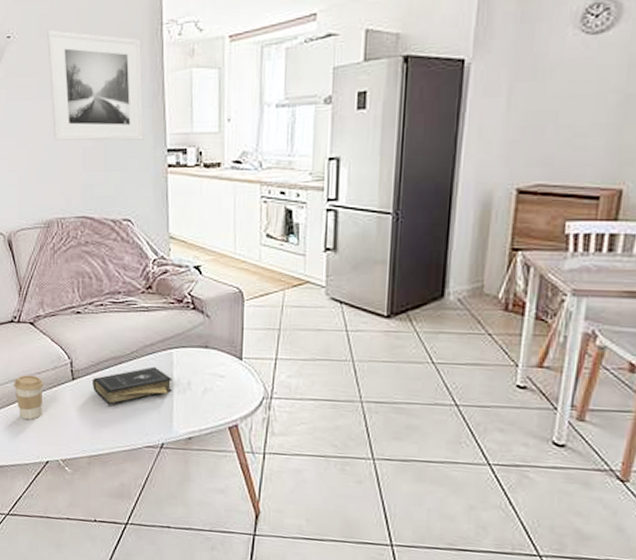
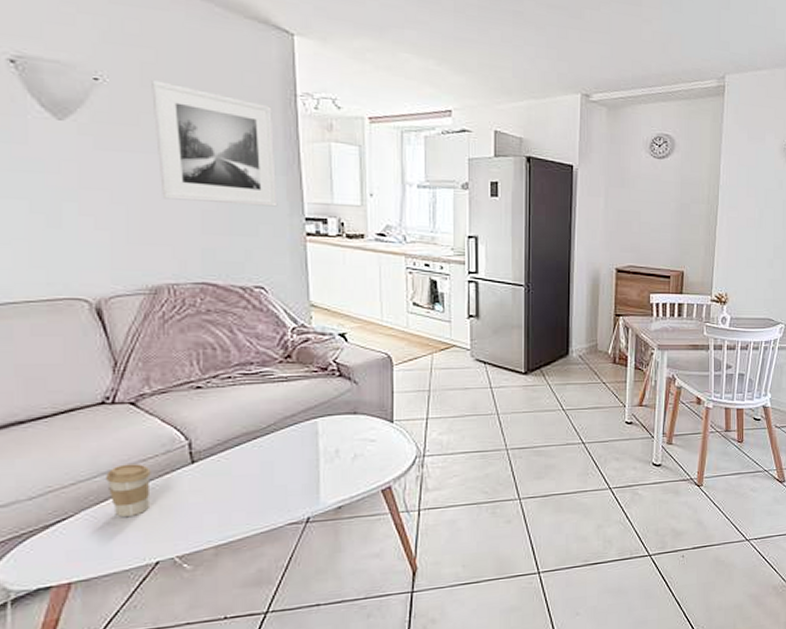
book: present [93,366,172,405] -> none [219,438,318,486]

